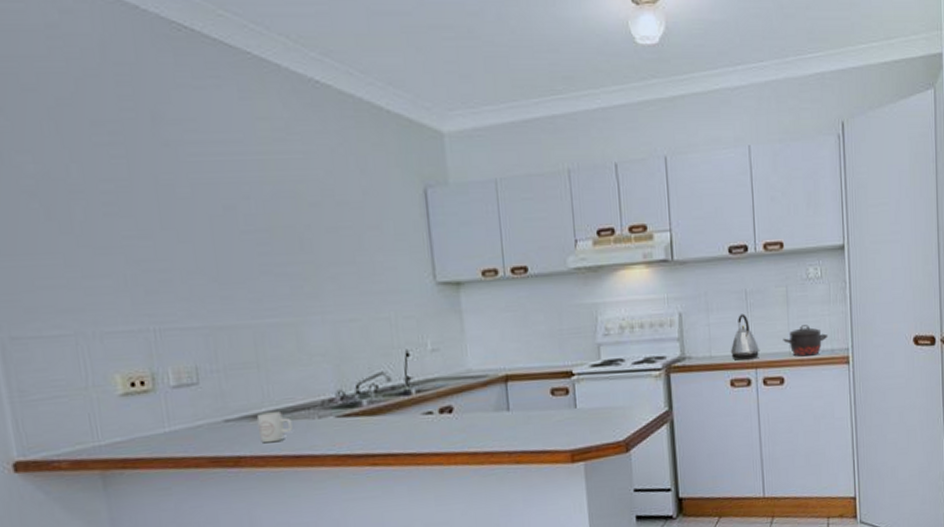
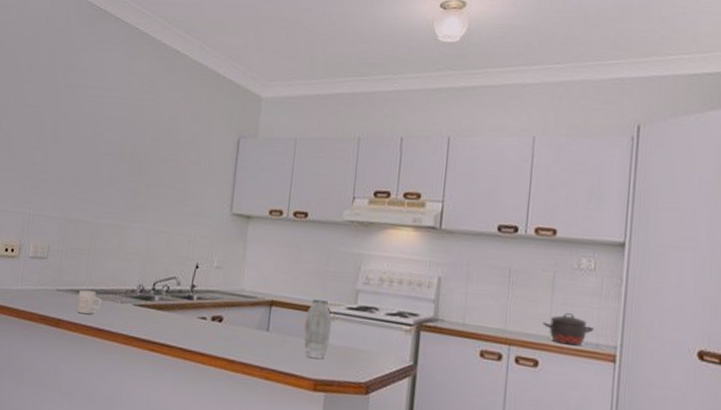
vase: none [548,362,579,429] -> present [304,299,332,360]
kettle: present [730,313,760,361] -> none [484,289,517,336]

